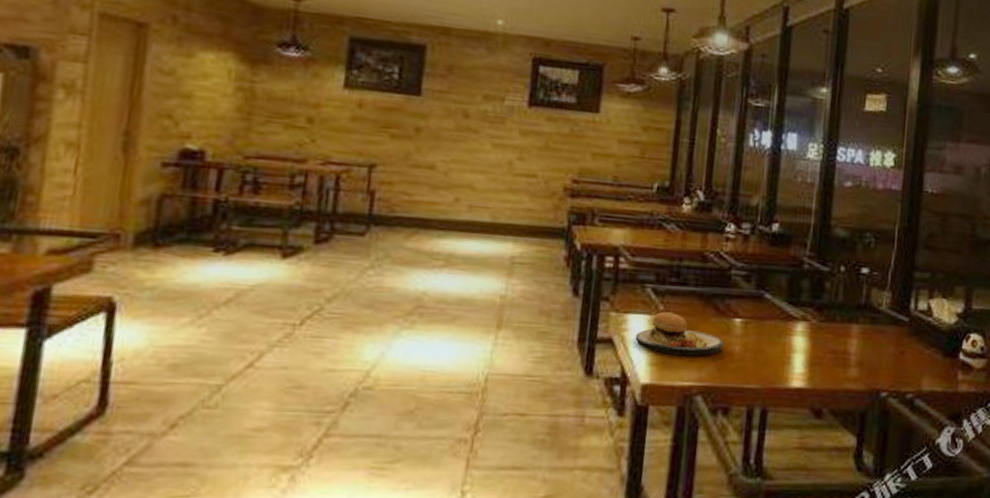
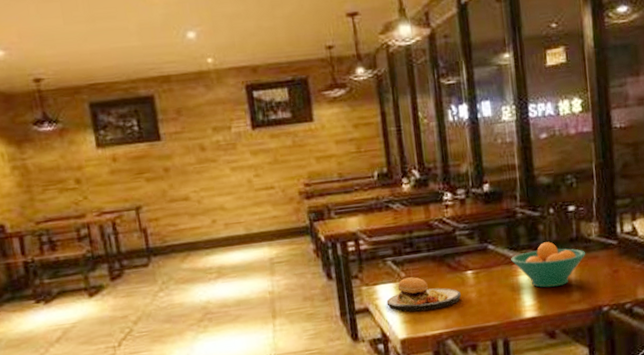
fruit bowl: none [787,303,873,357] -> present [511,241,586,288]

